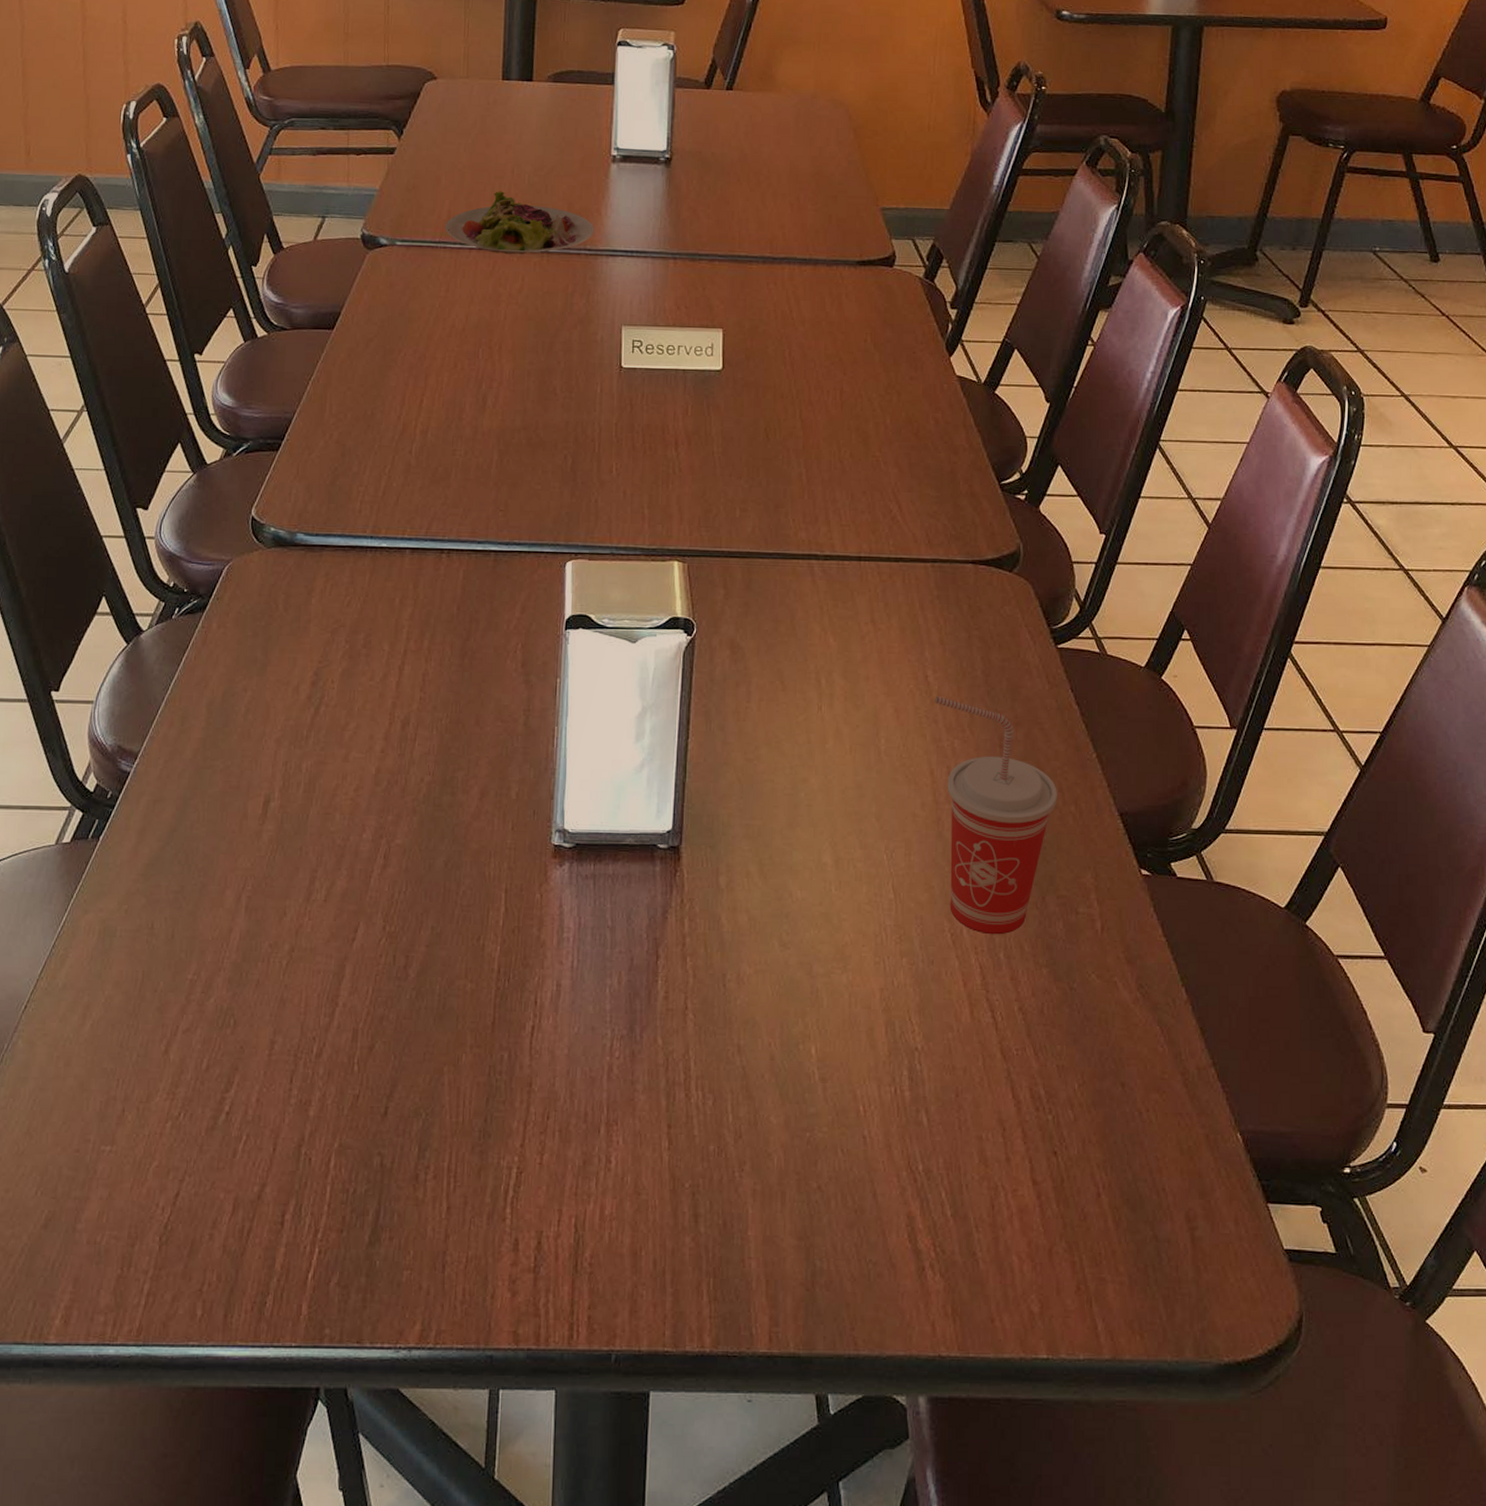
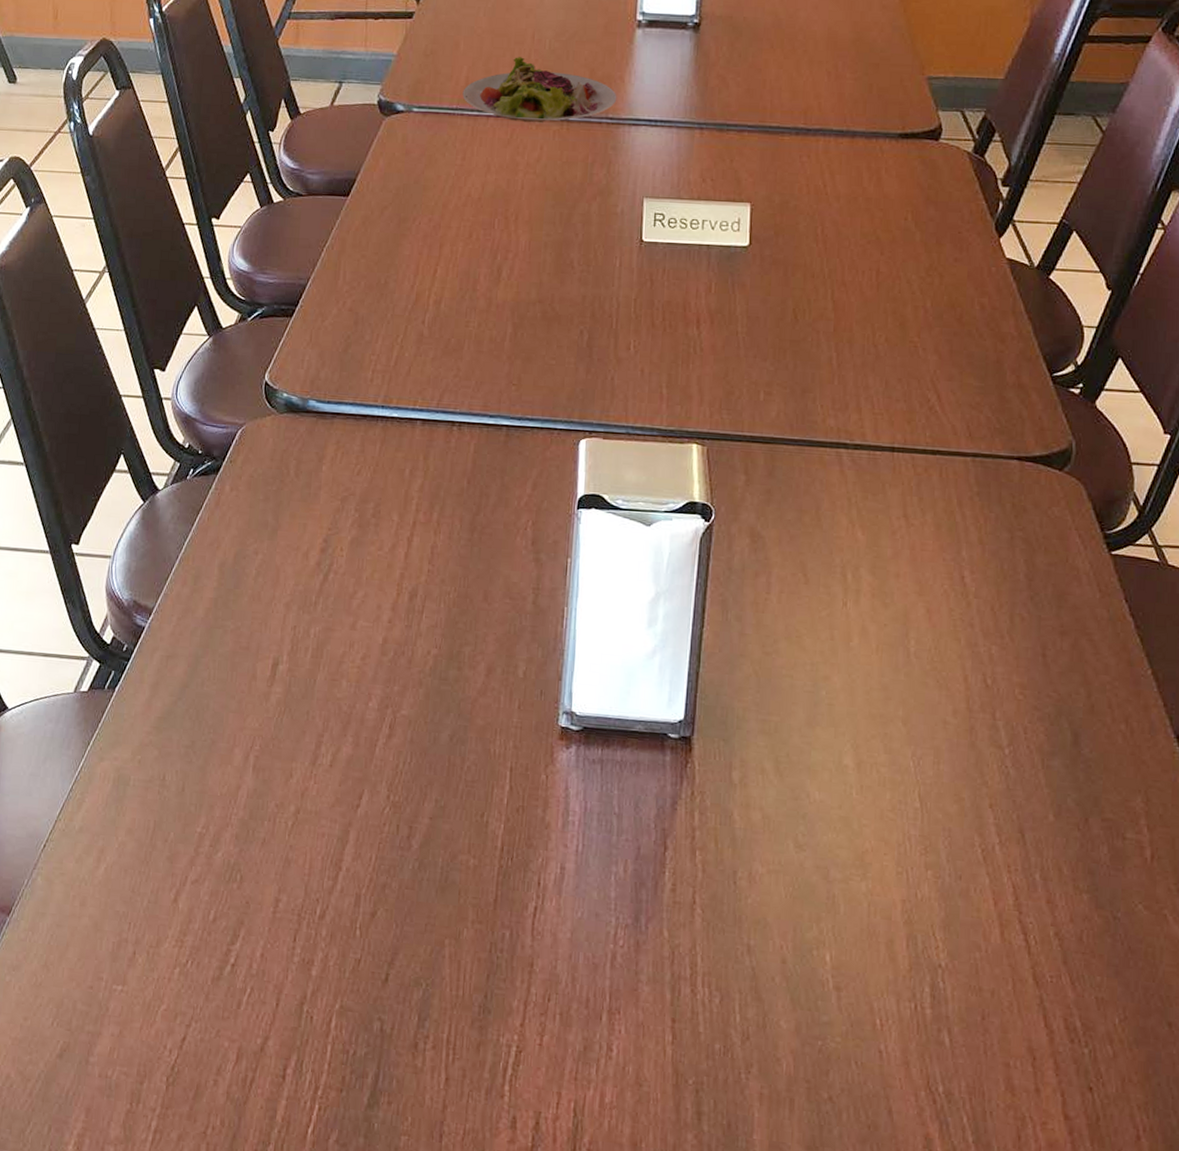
beverage cup: present [935,696,1058,935] -> none [971,599,1107,855]

